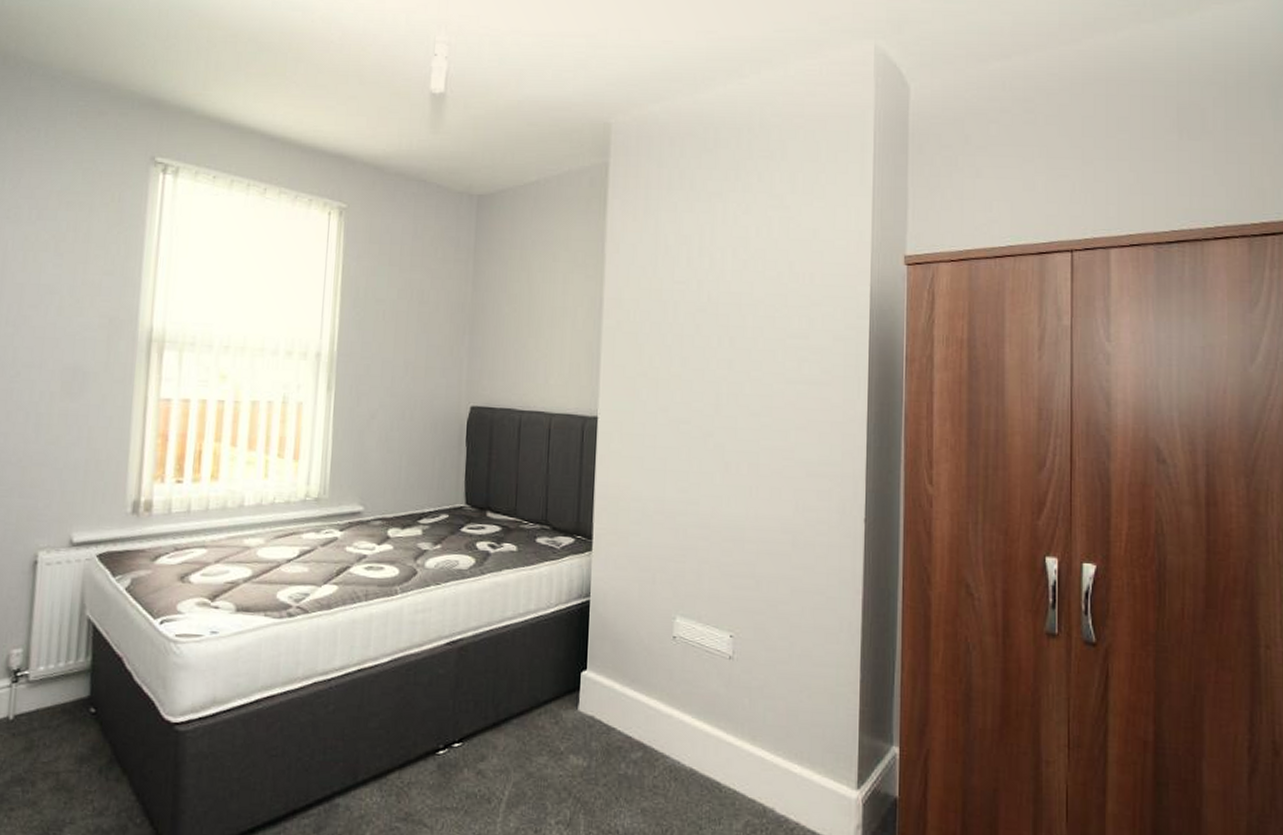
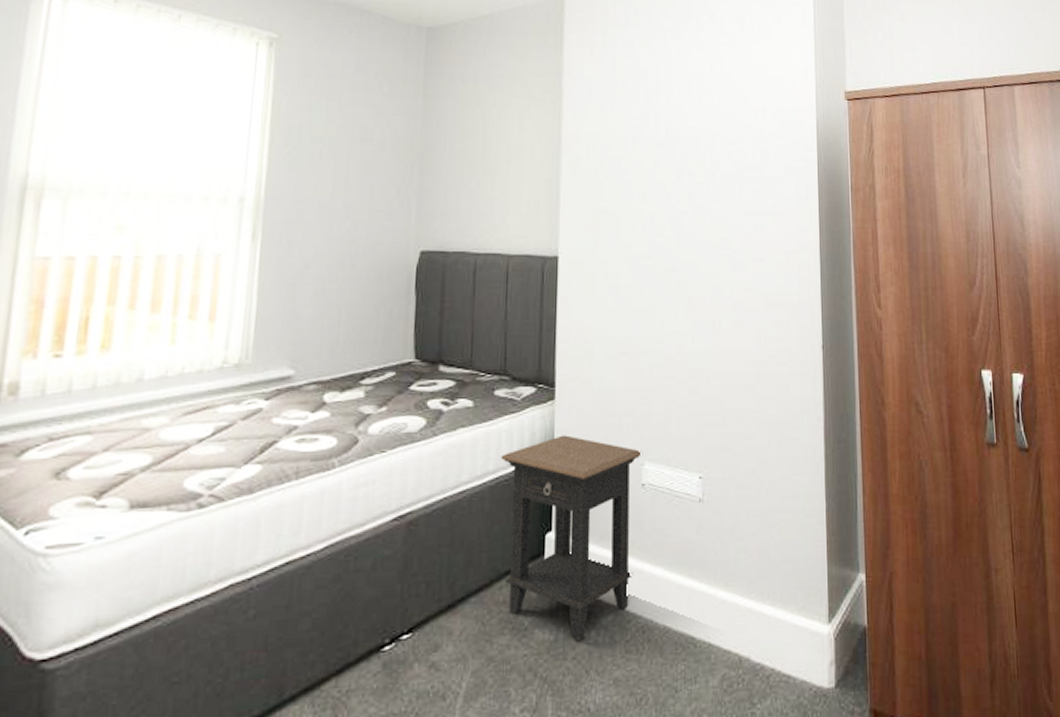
side table: none [541,584,675,771] -> present [501,435,643,642]

